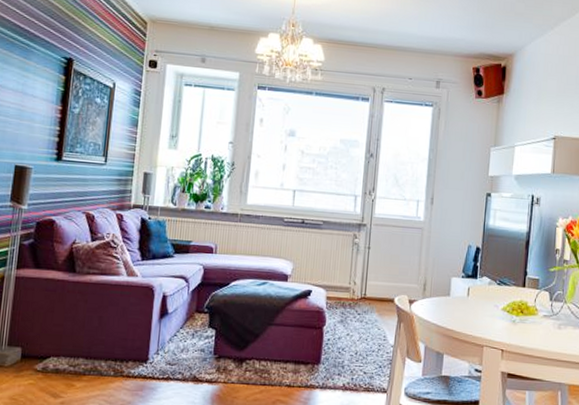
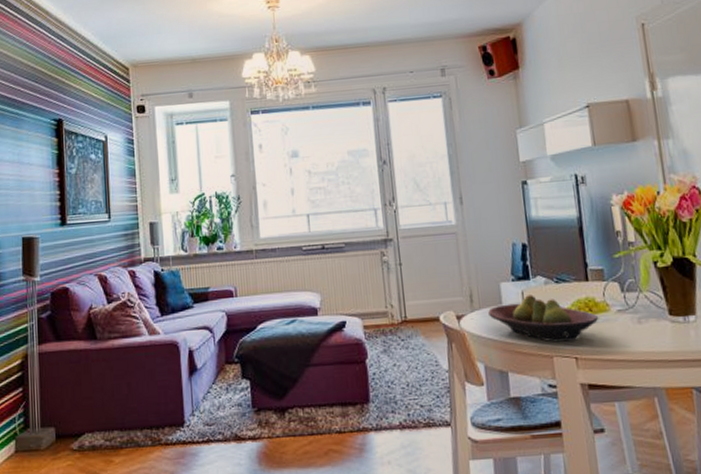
fruit bowl: none [437,291,528,336] -> present [488,295,599,343]

